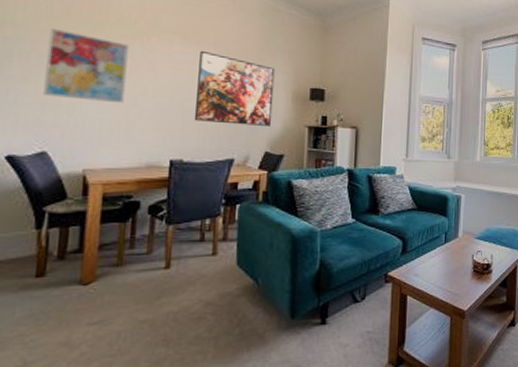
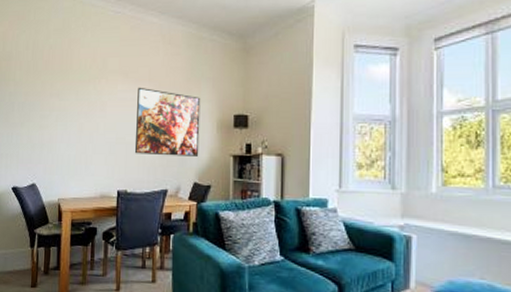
wall art: present [43,28,129,104] -> none [33,81,86,141]

